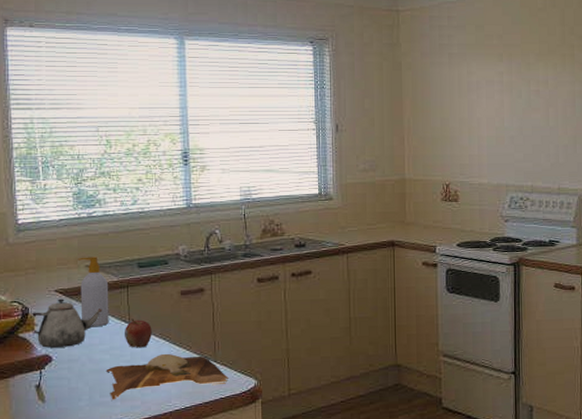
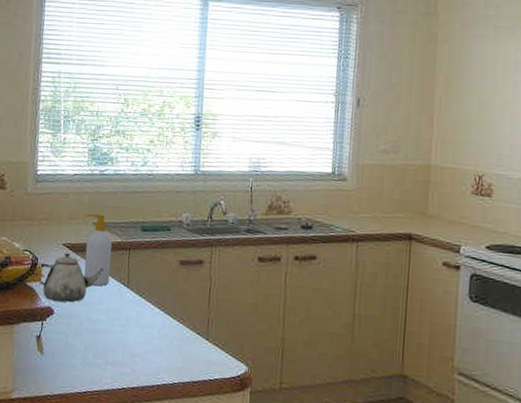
cutting board: present [106,353,228,400] -> none [101,323,219,365]
fruit: present [124,319,152,348] -> none [121,282,149,314]

